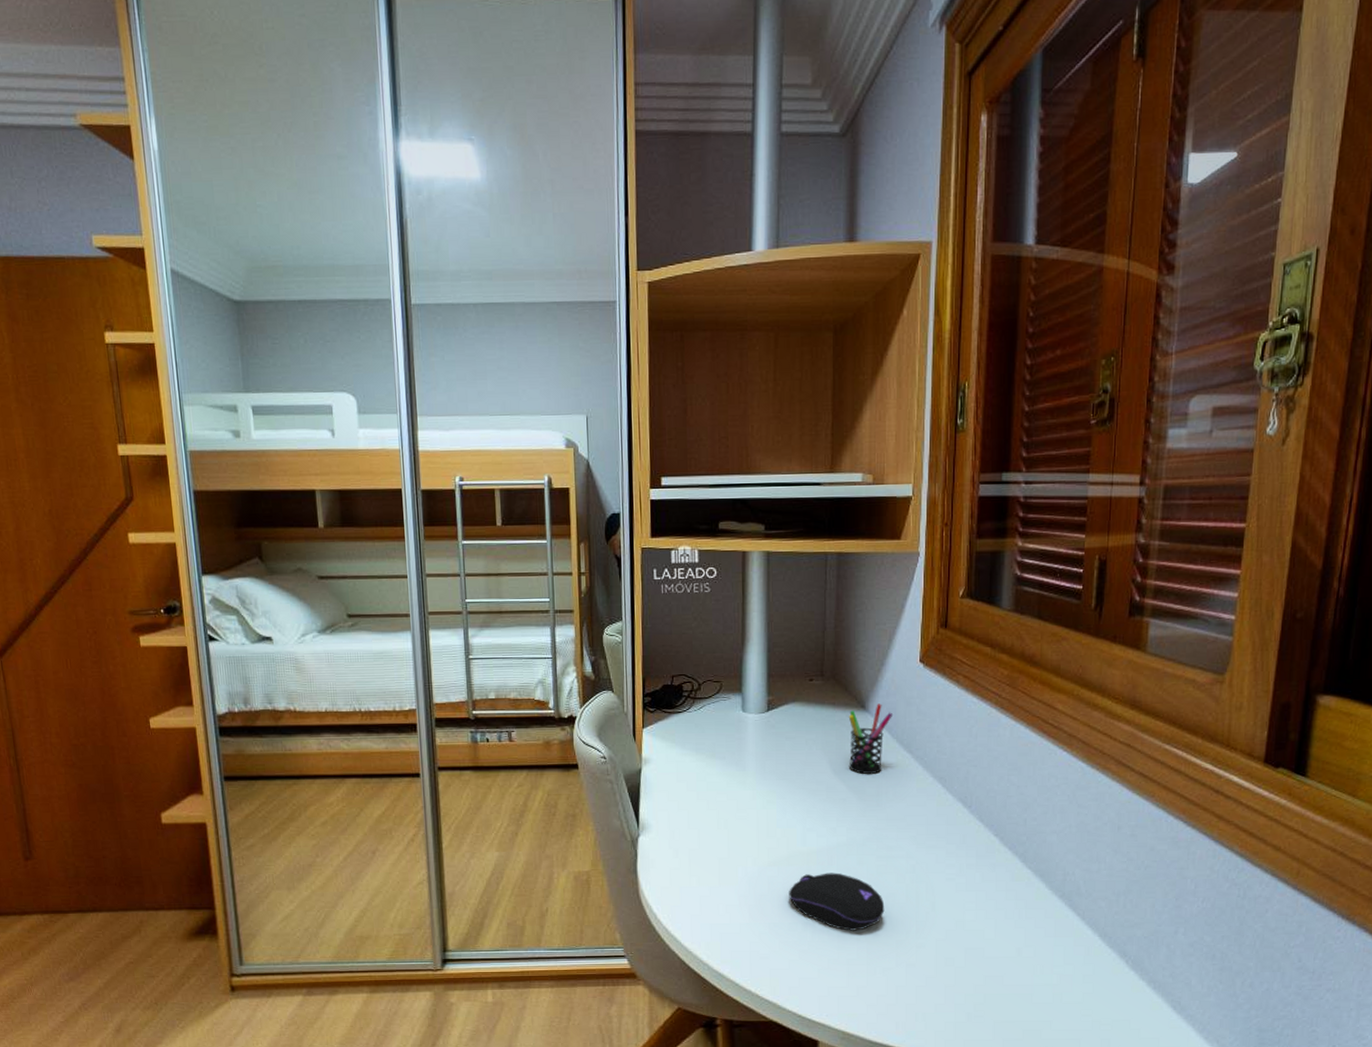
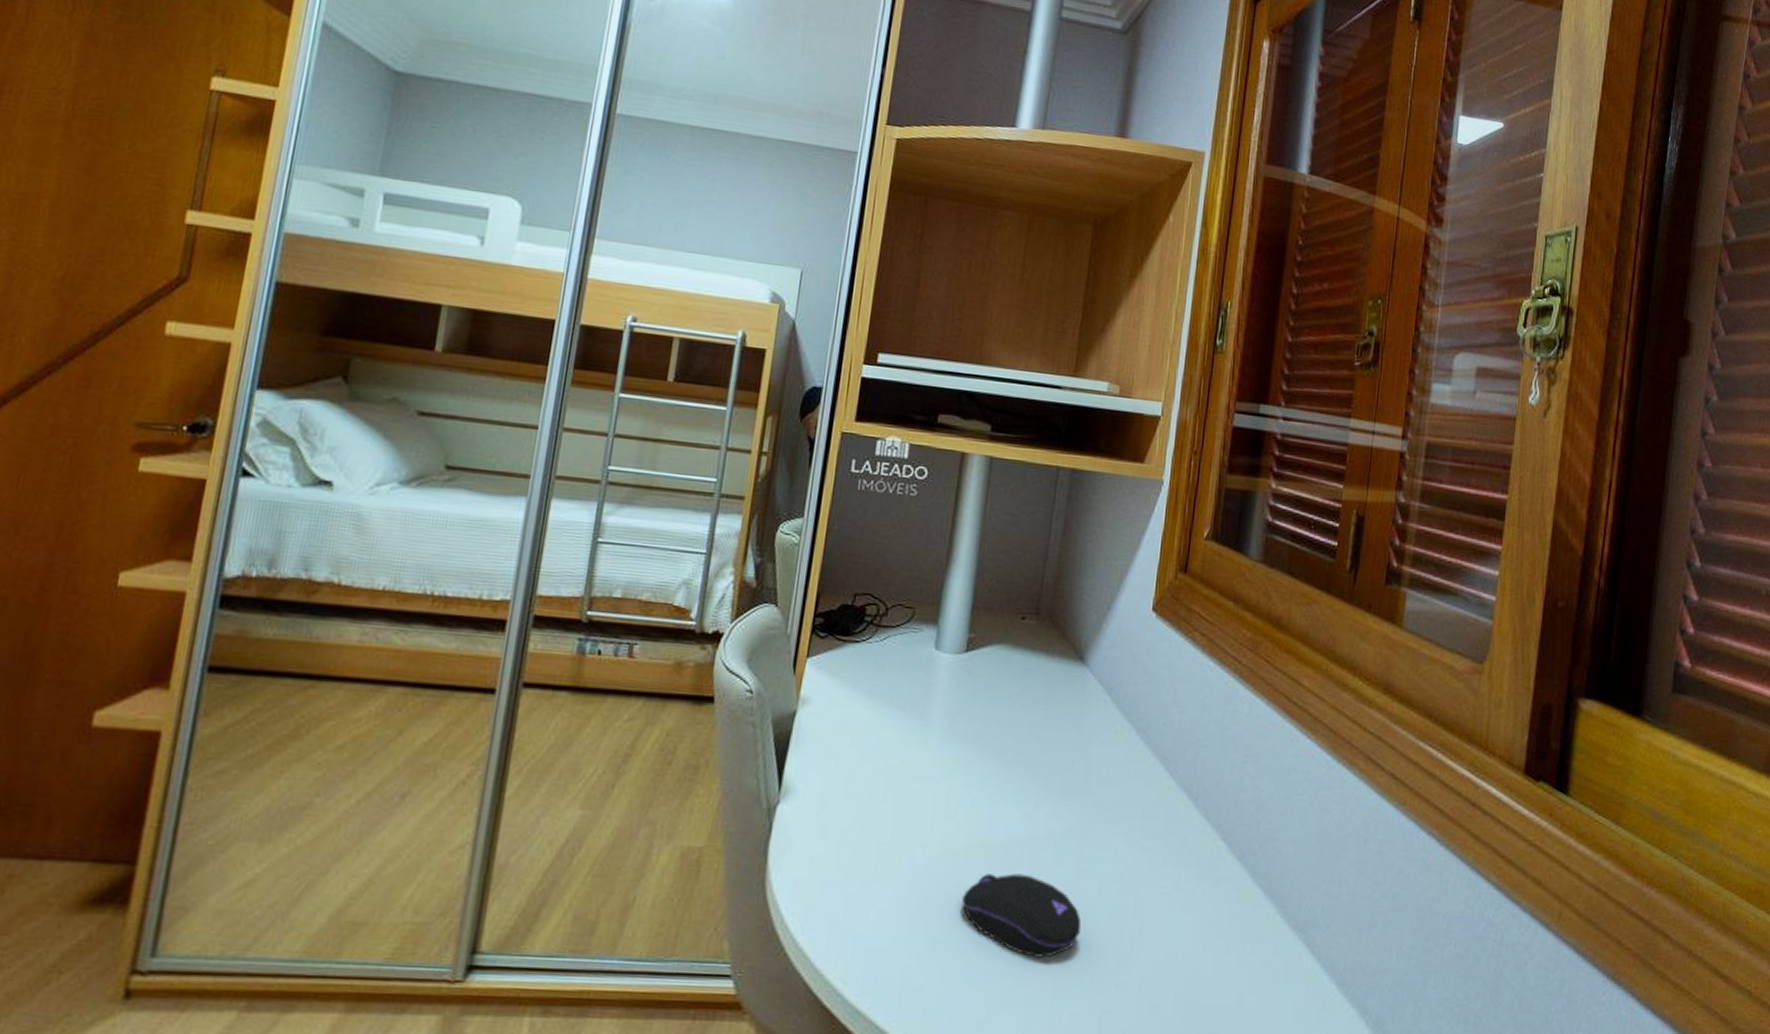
pen holder: present [848,704,894,774] -> none [1056,656,1116,746]

